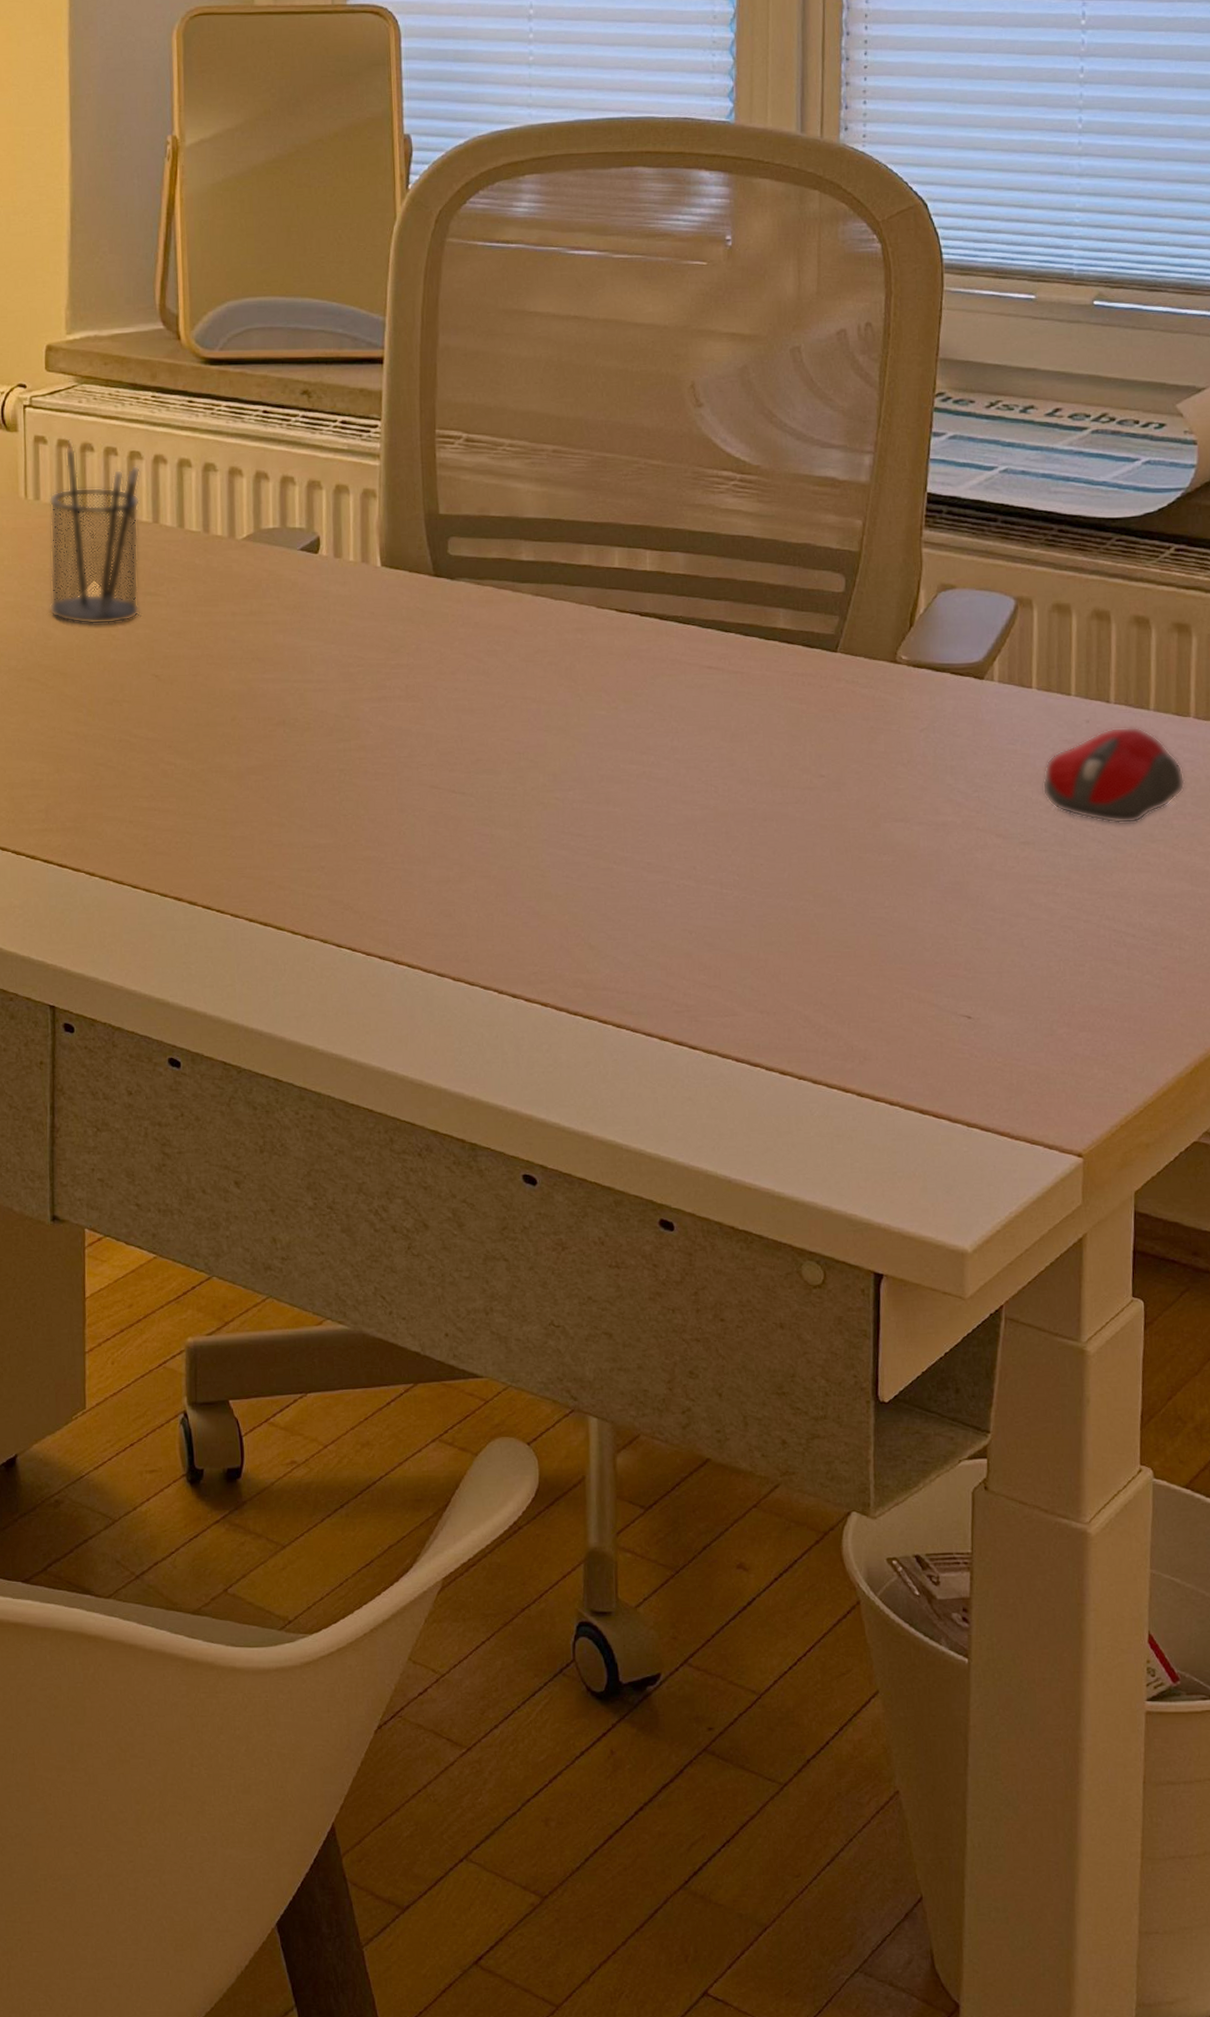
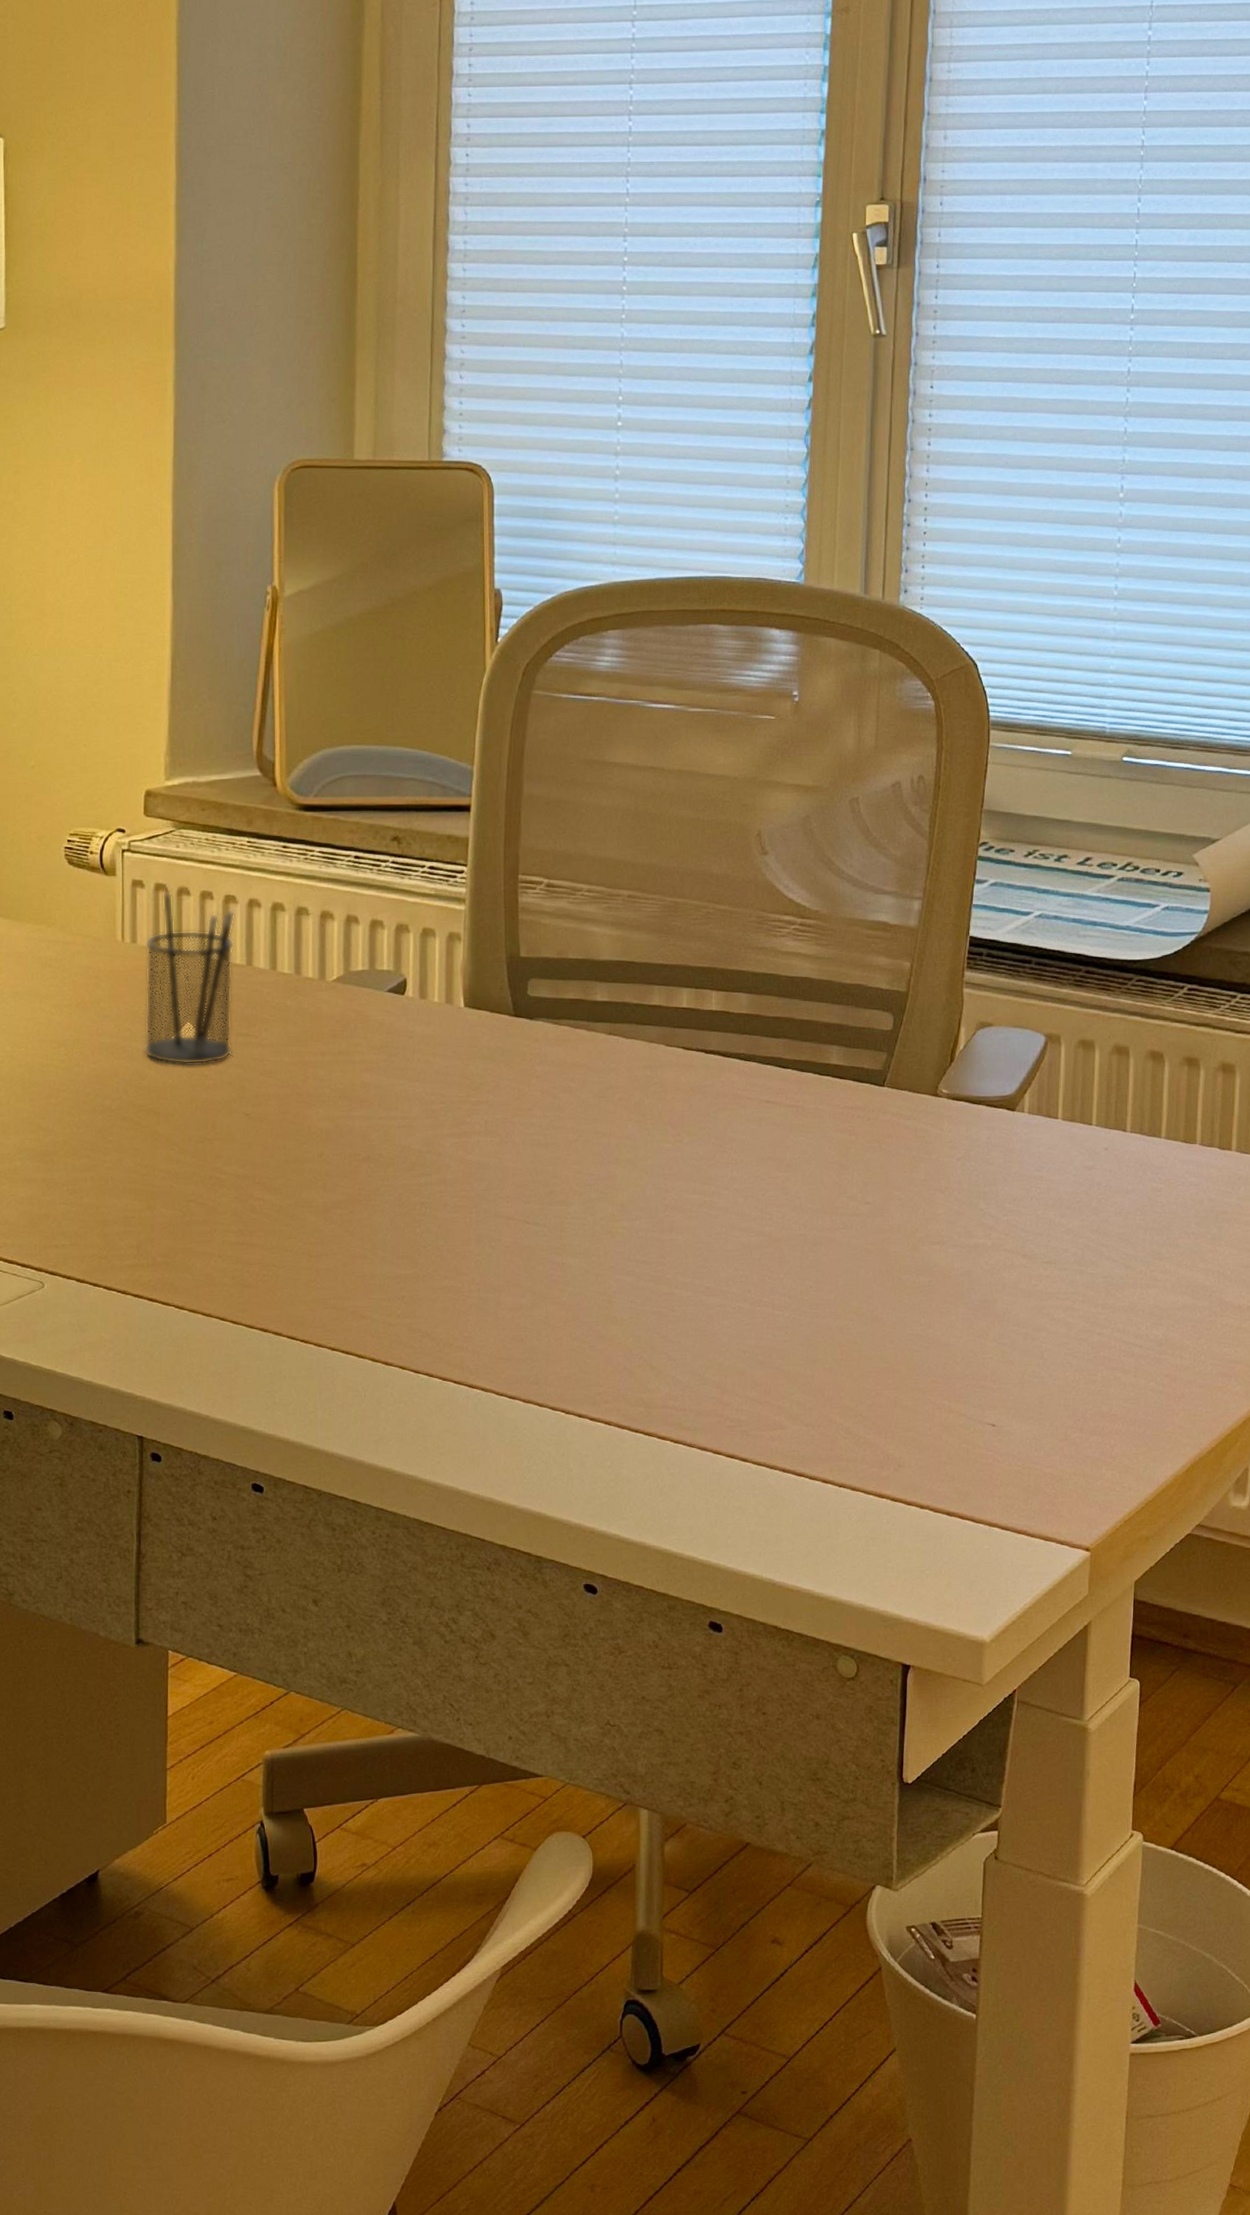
computer mouse: present [1042,727,1185,824] -> none [1064,1153,1190,1244]

